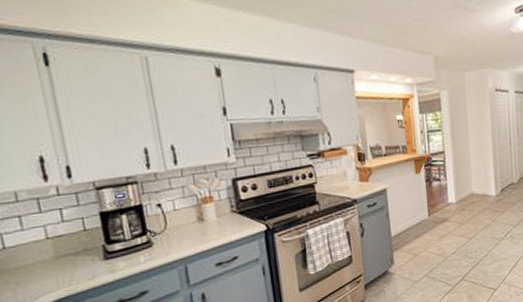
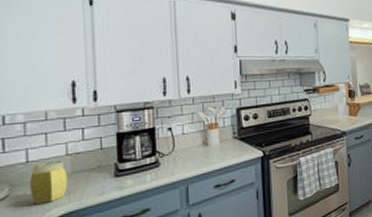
jar: none [10,244,54,293] -> present [29,160,67,205]

